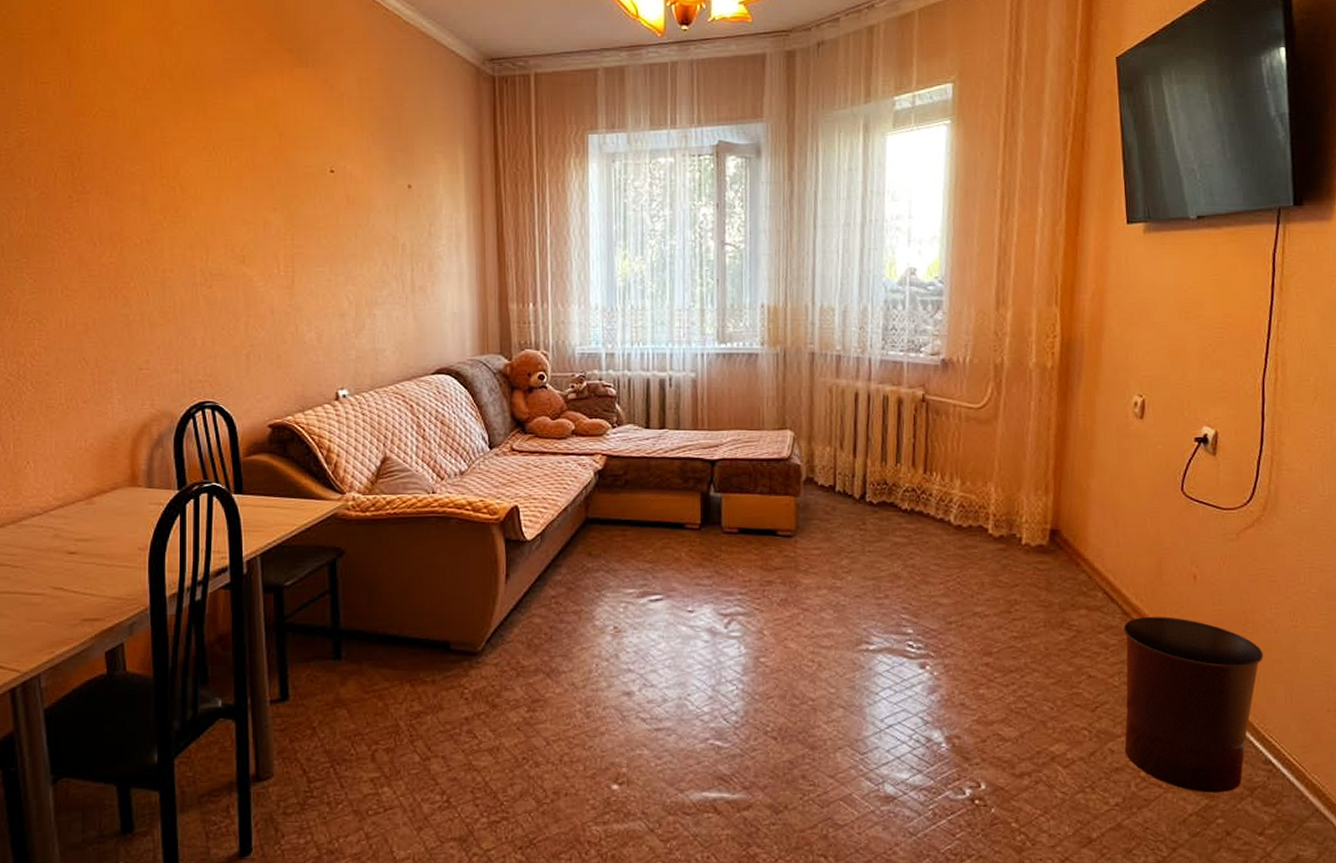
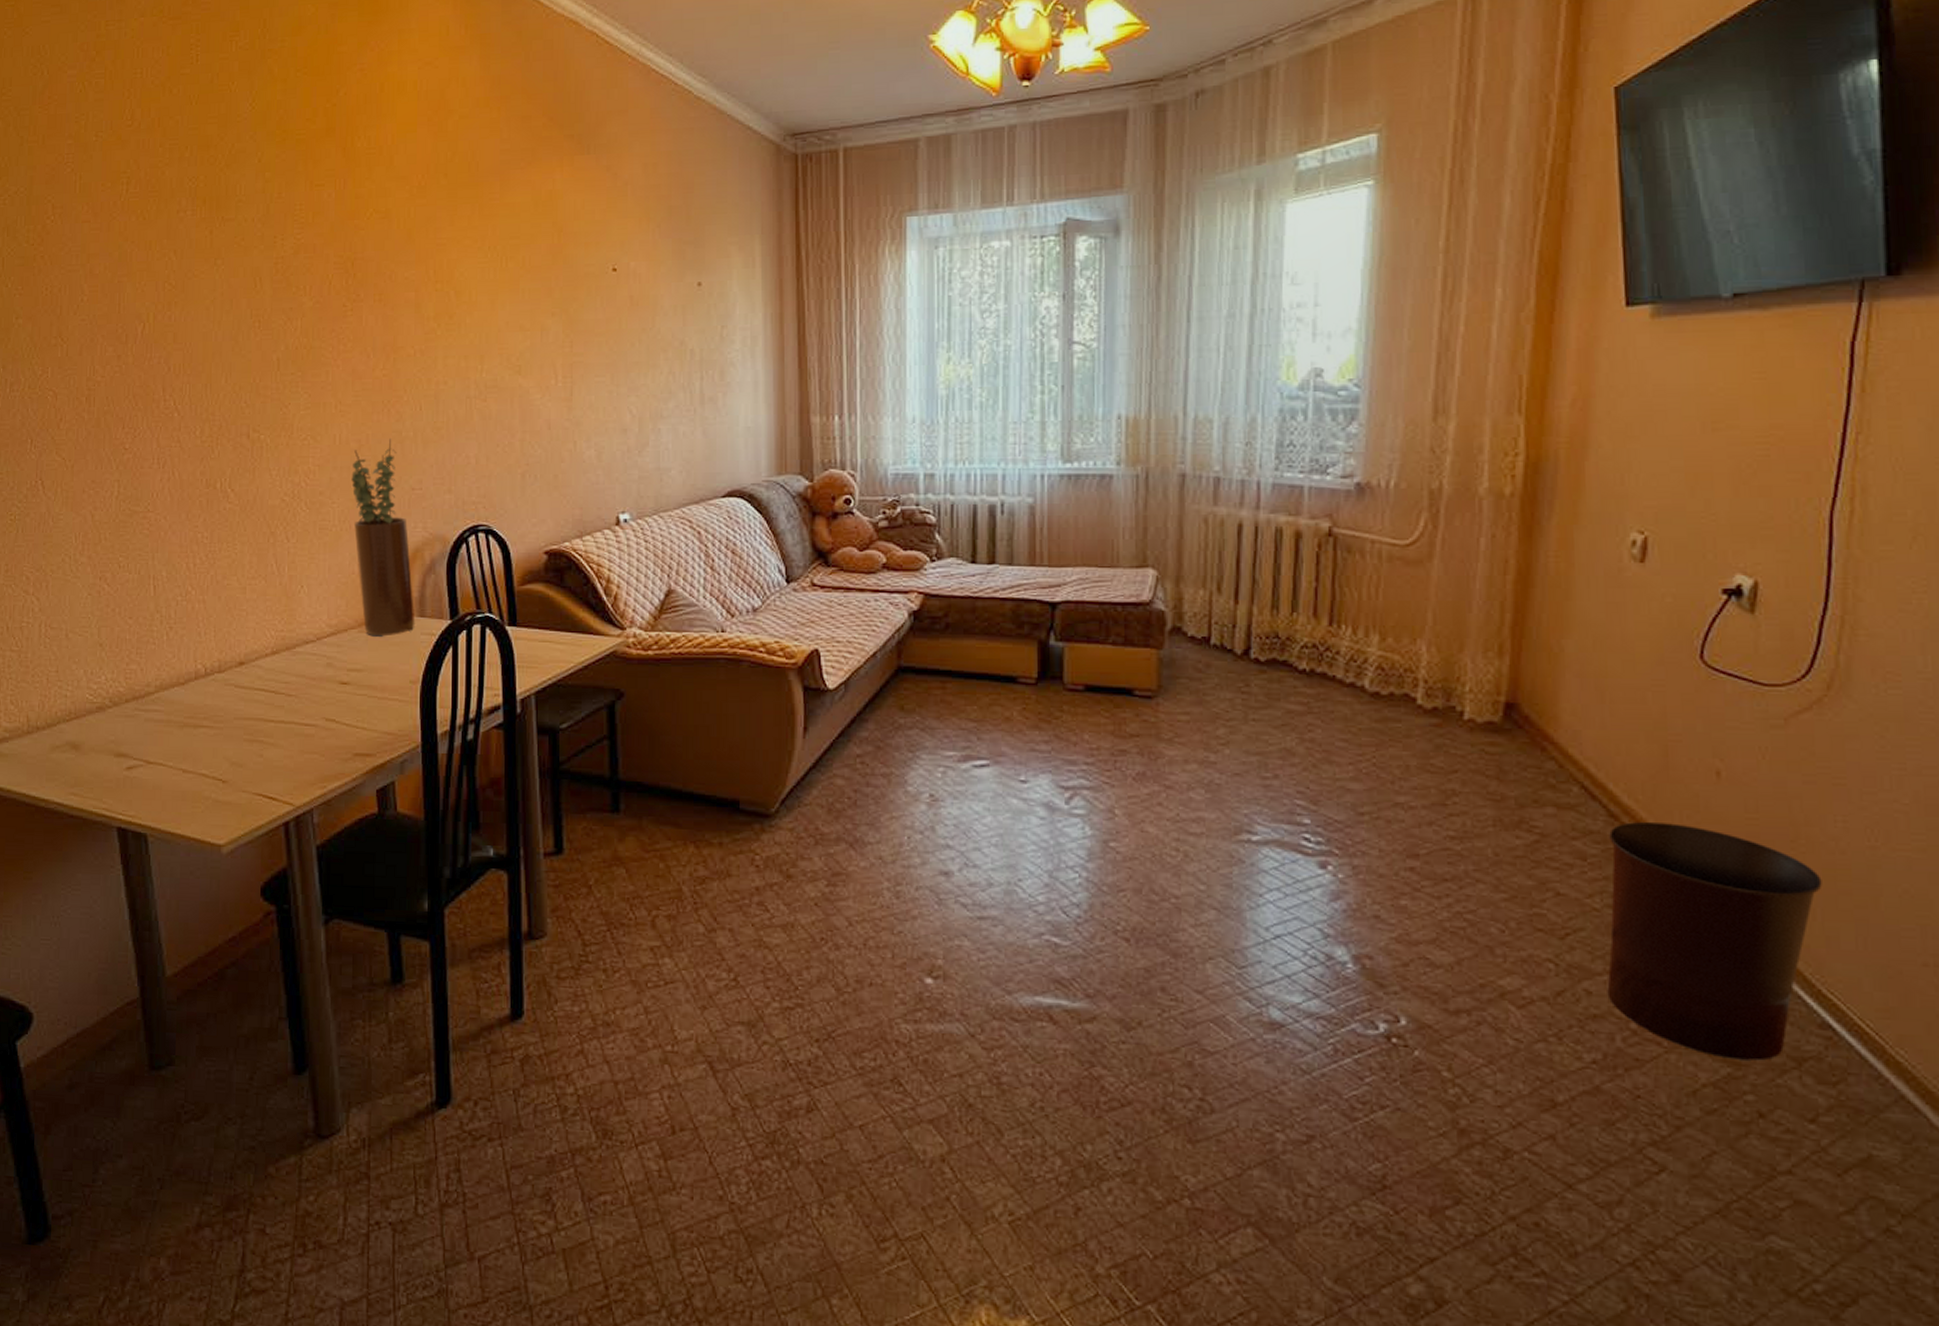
vase: none [78,322,143,508] -> present [351,438,415,637]

